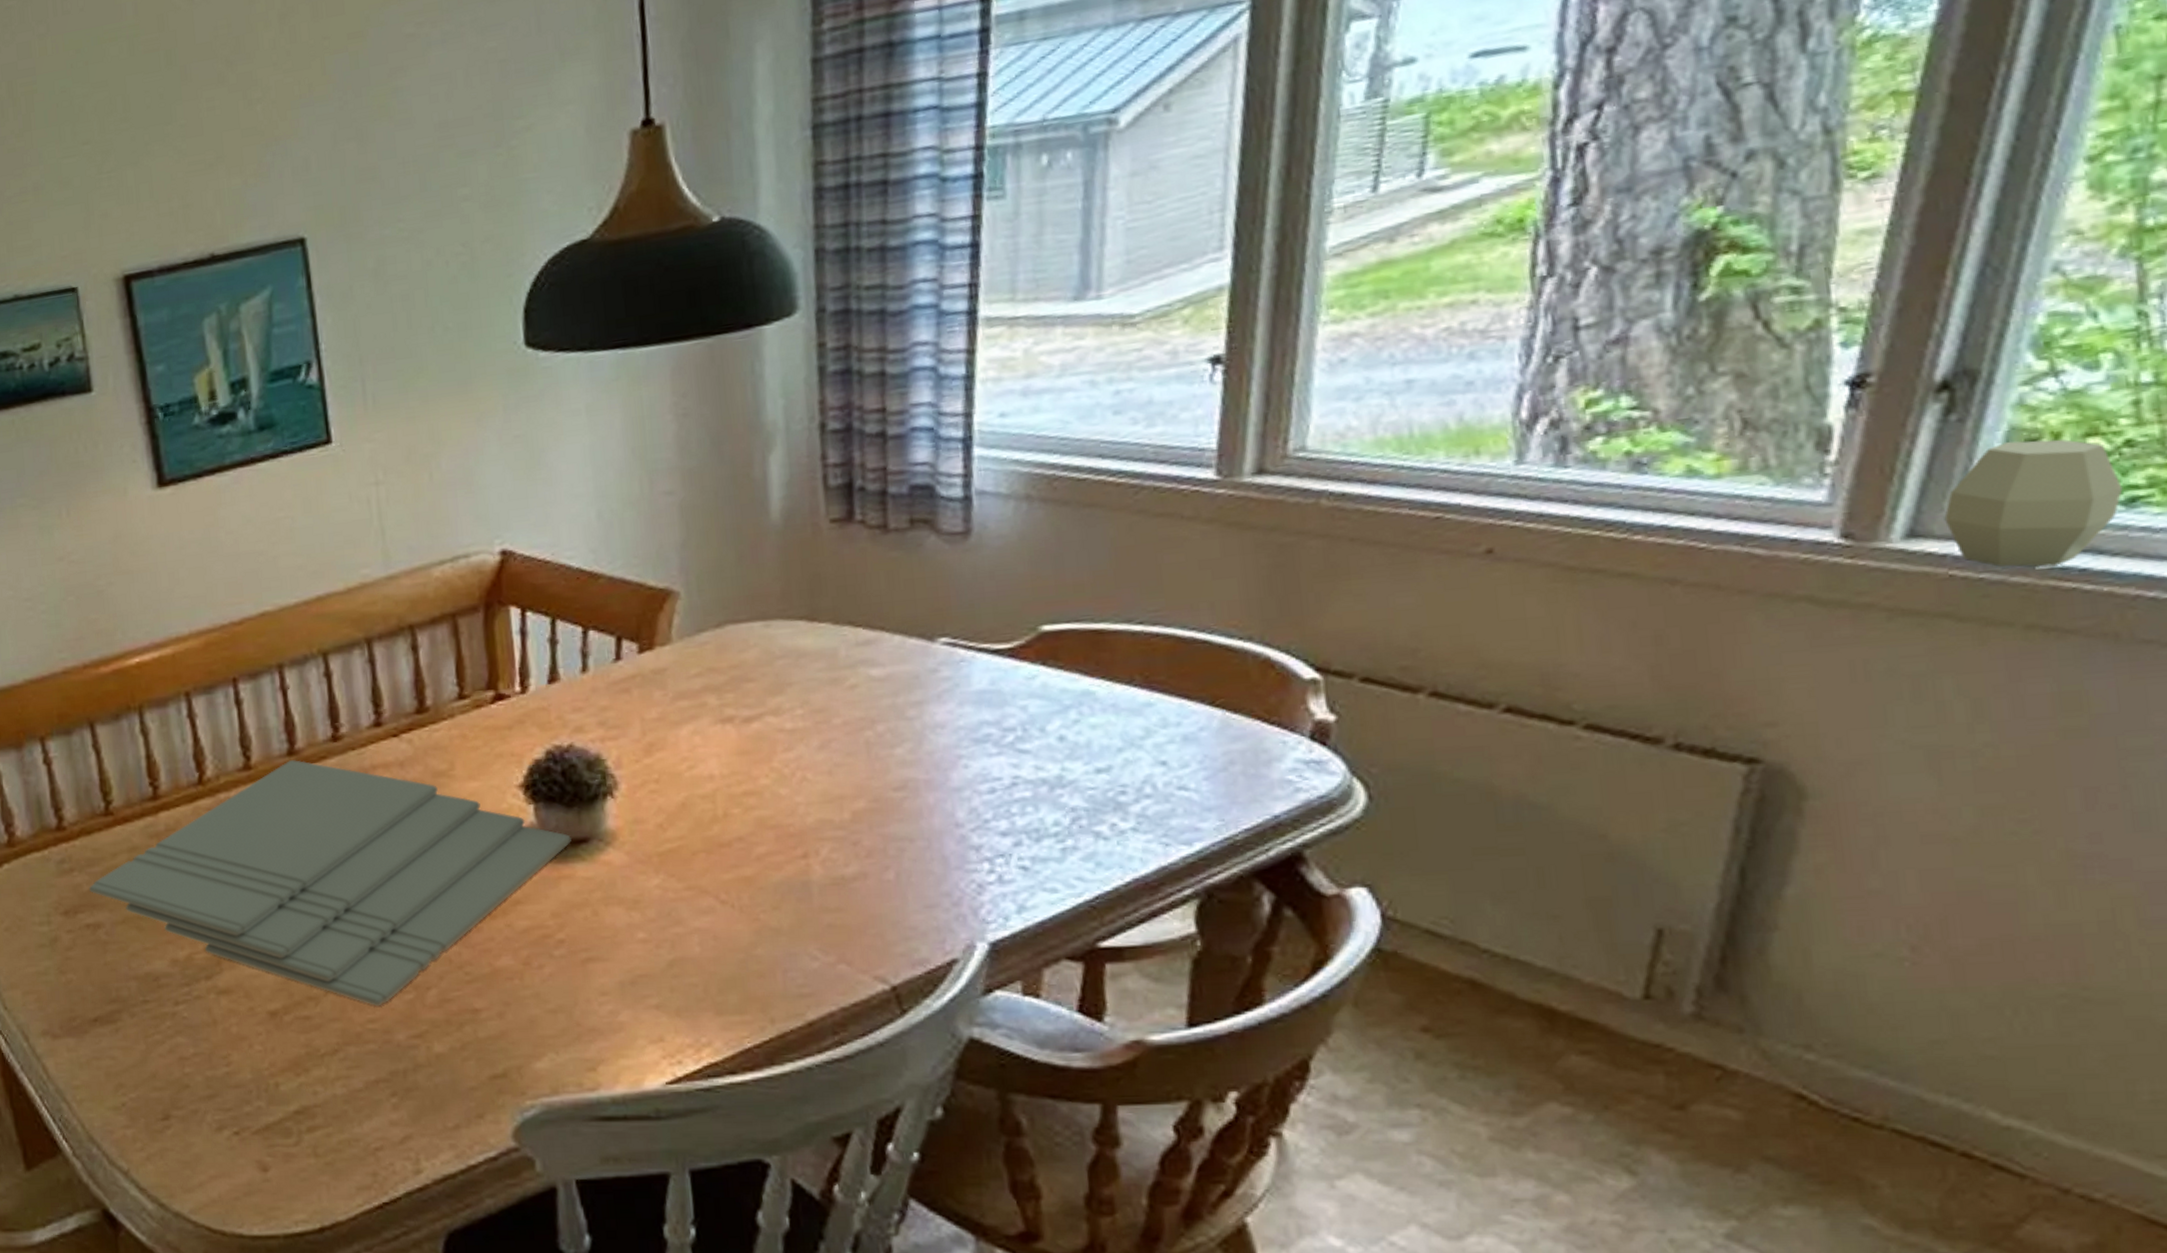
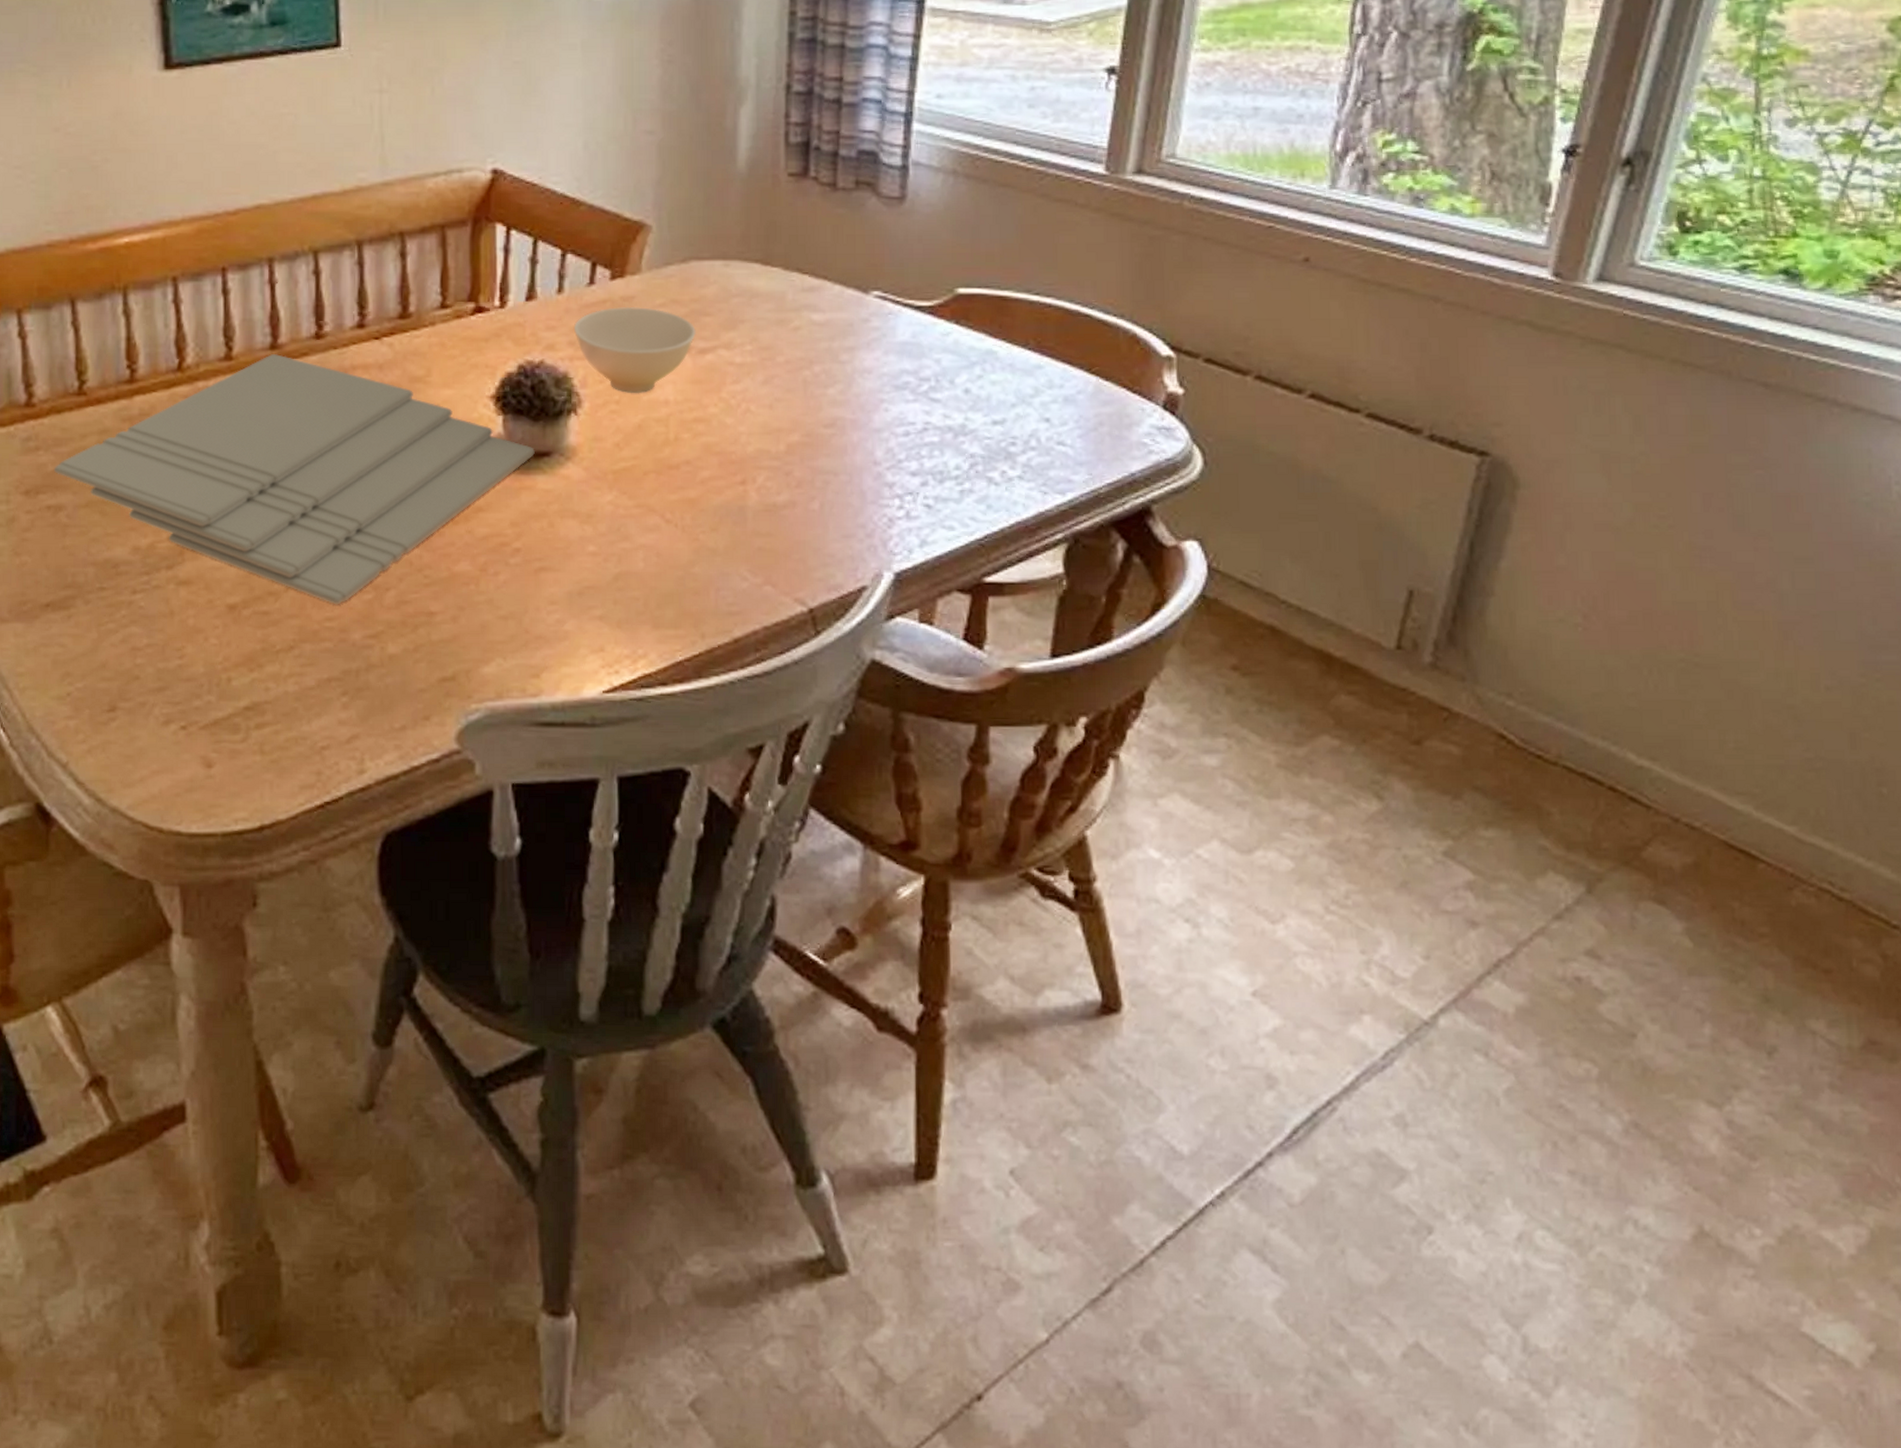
bowl: none [602,679,739,771] -> present [573,306,697,393]
vase: present [1944,439,2123,567] -> none [1622,211,1739,314]

